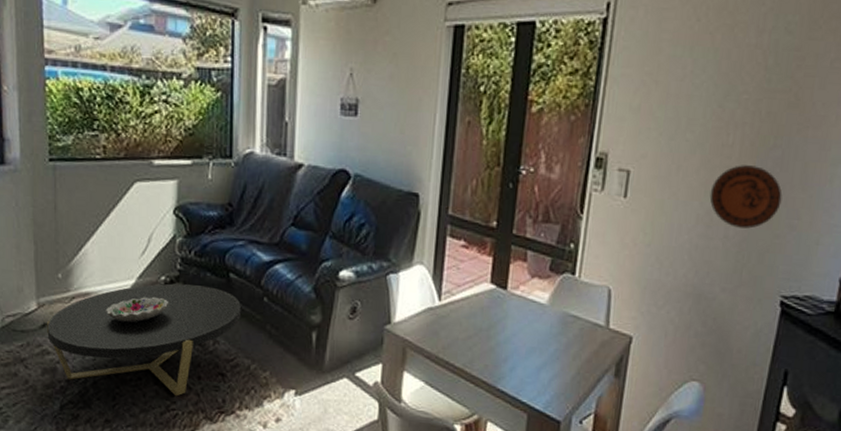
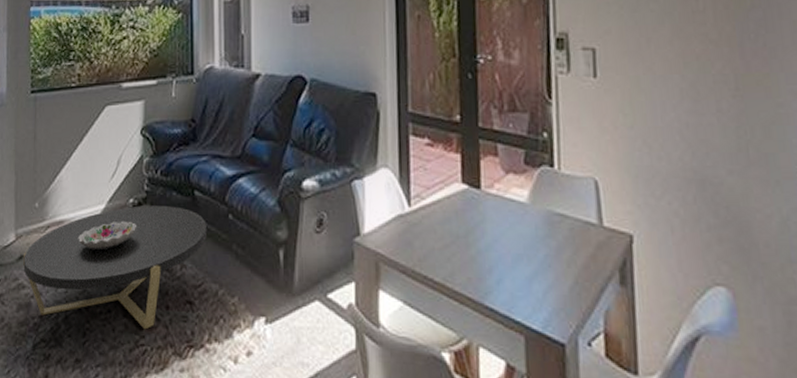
decorative plate: present [709,165,783,229] -> none [689,30,777,100]

